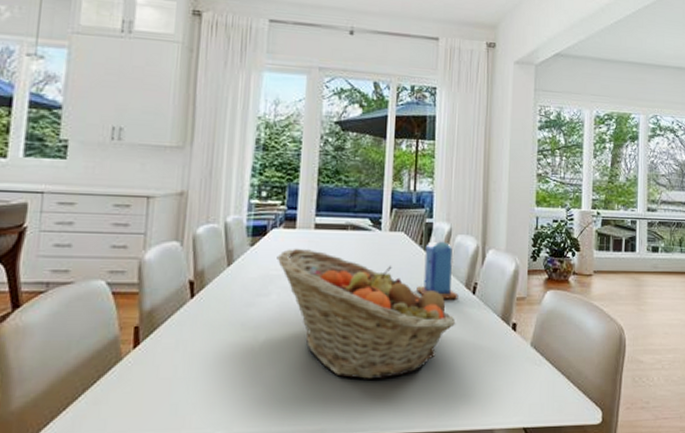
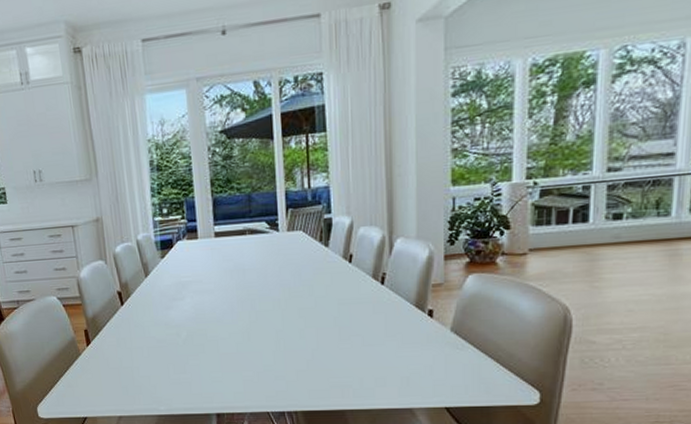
fruit basket: present [277,248,456,379] -> none [185,256,365,366]
candle: present [416,235,459,299] -> none [320,230,366,291]

